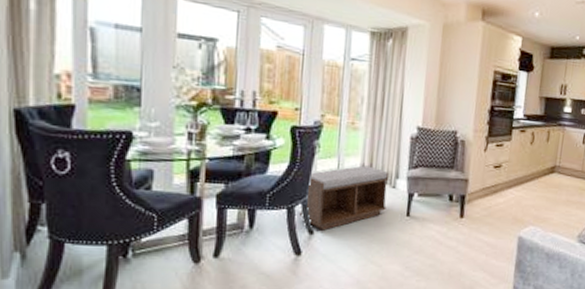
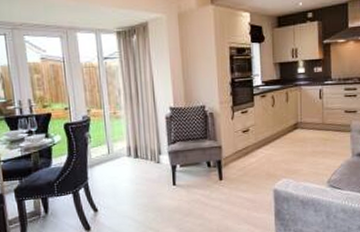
bench: present [299,165,388,231] -> none [83,147,155,207]

